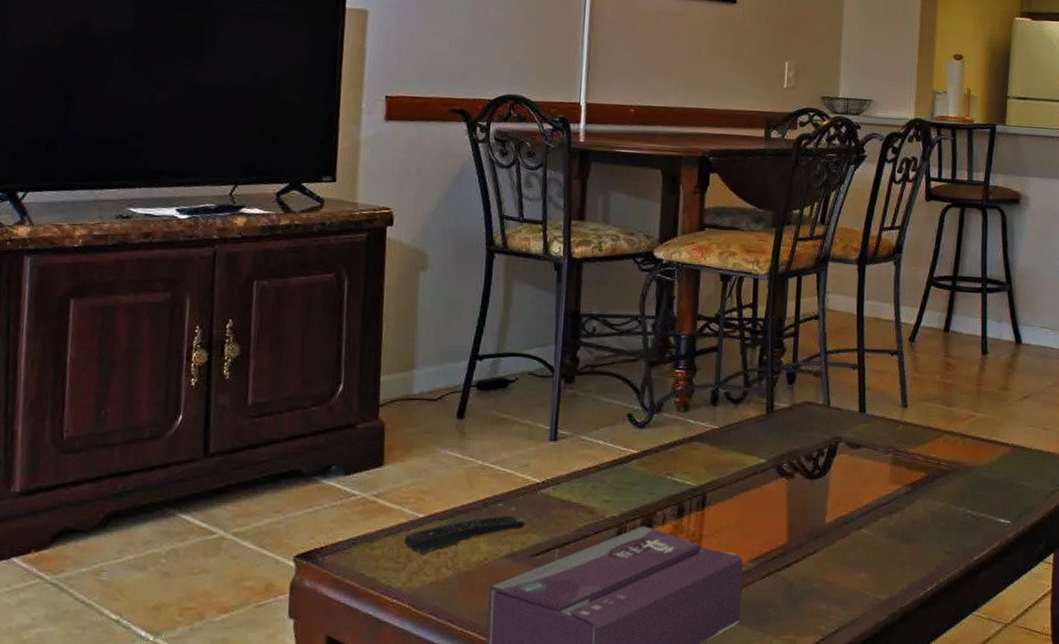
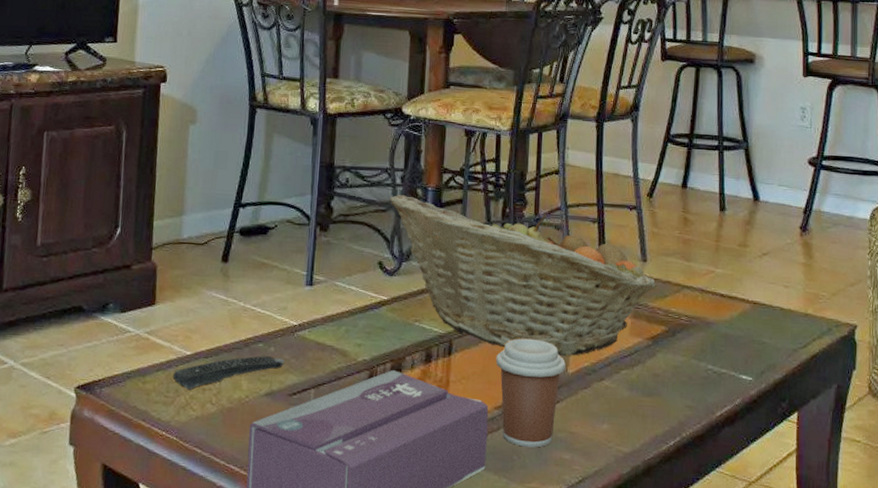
fruit basket: none [640,343,917,506] -> present [389,194,657,357]
coffee cup: none [751,489,823,599] -> present [496,338,565,448]

